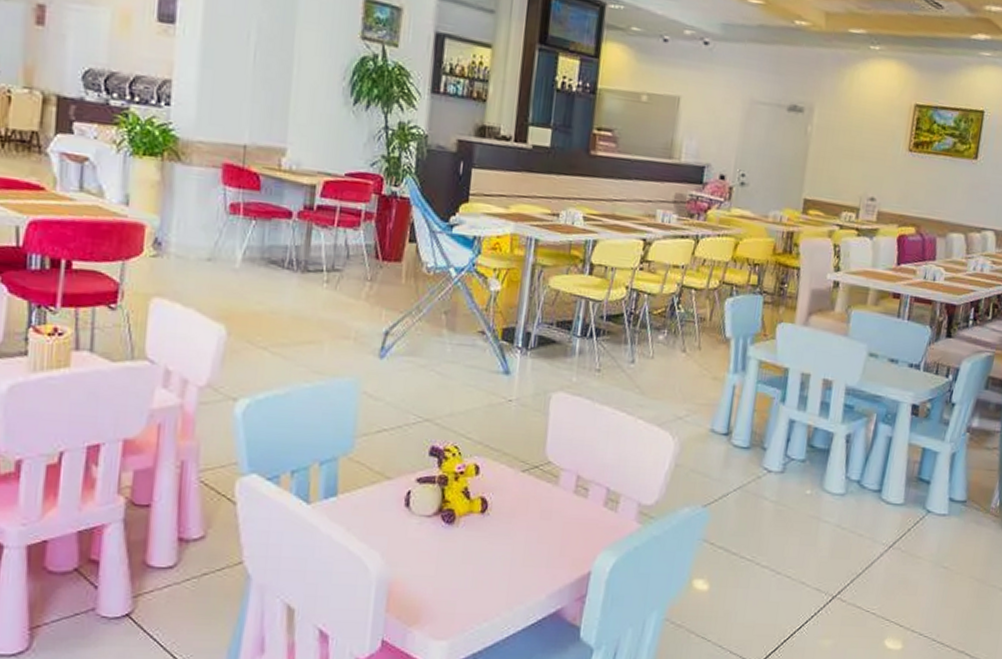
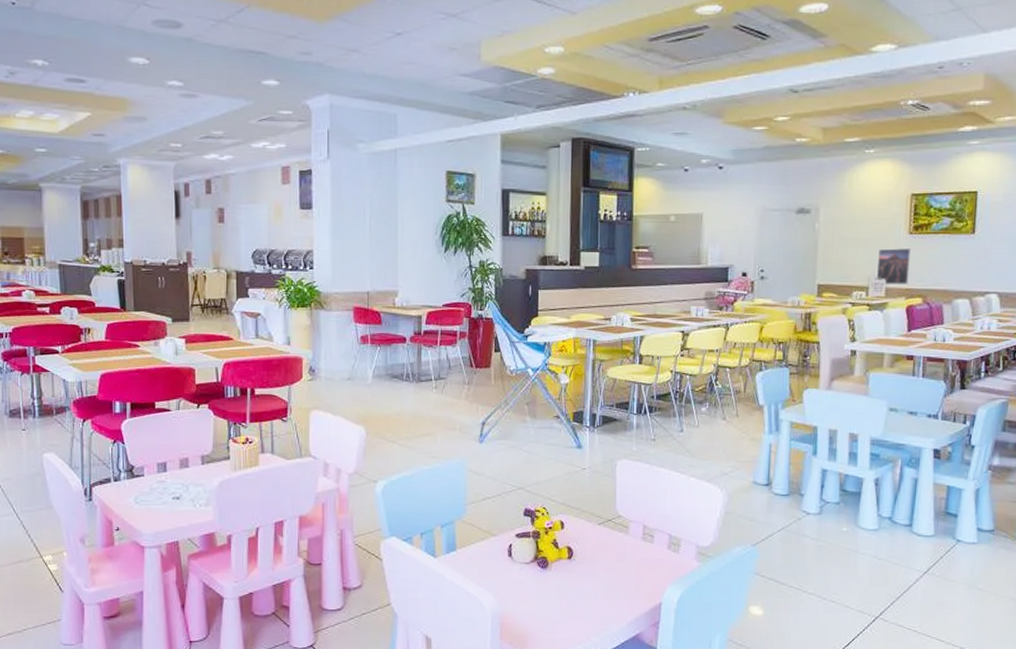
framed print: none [868,165,910,210] -> present [876,248,912,285]

